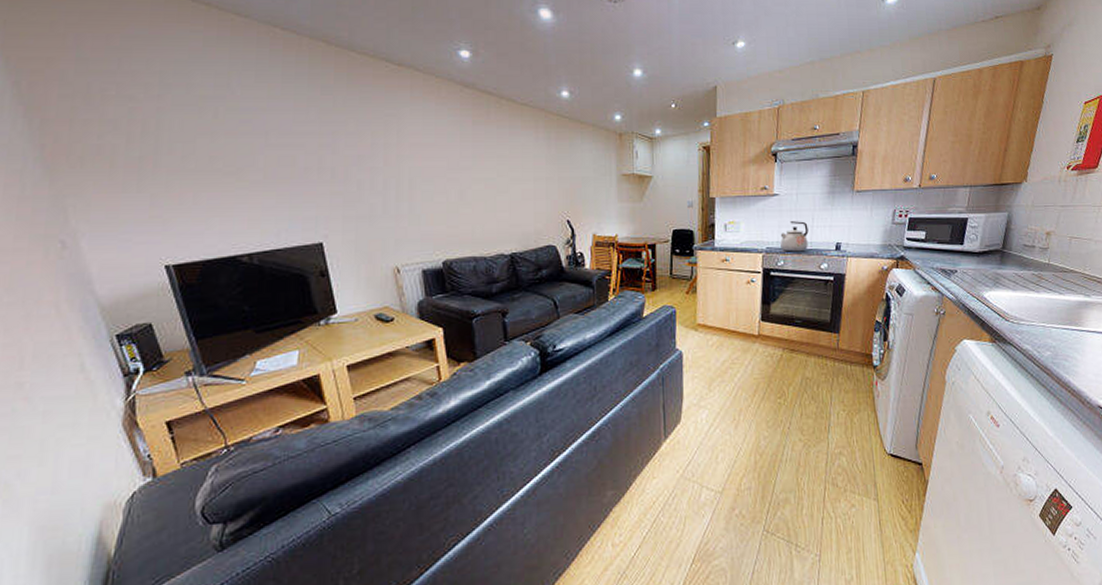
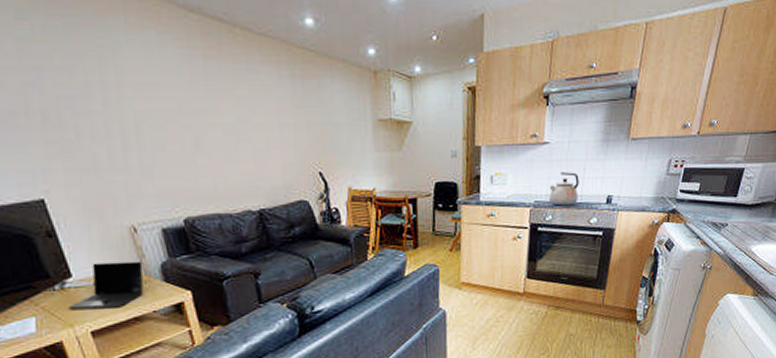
laptop: none [330,299,401,345] -> present [68,261,144,311]

